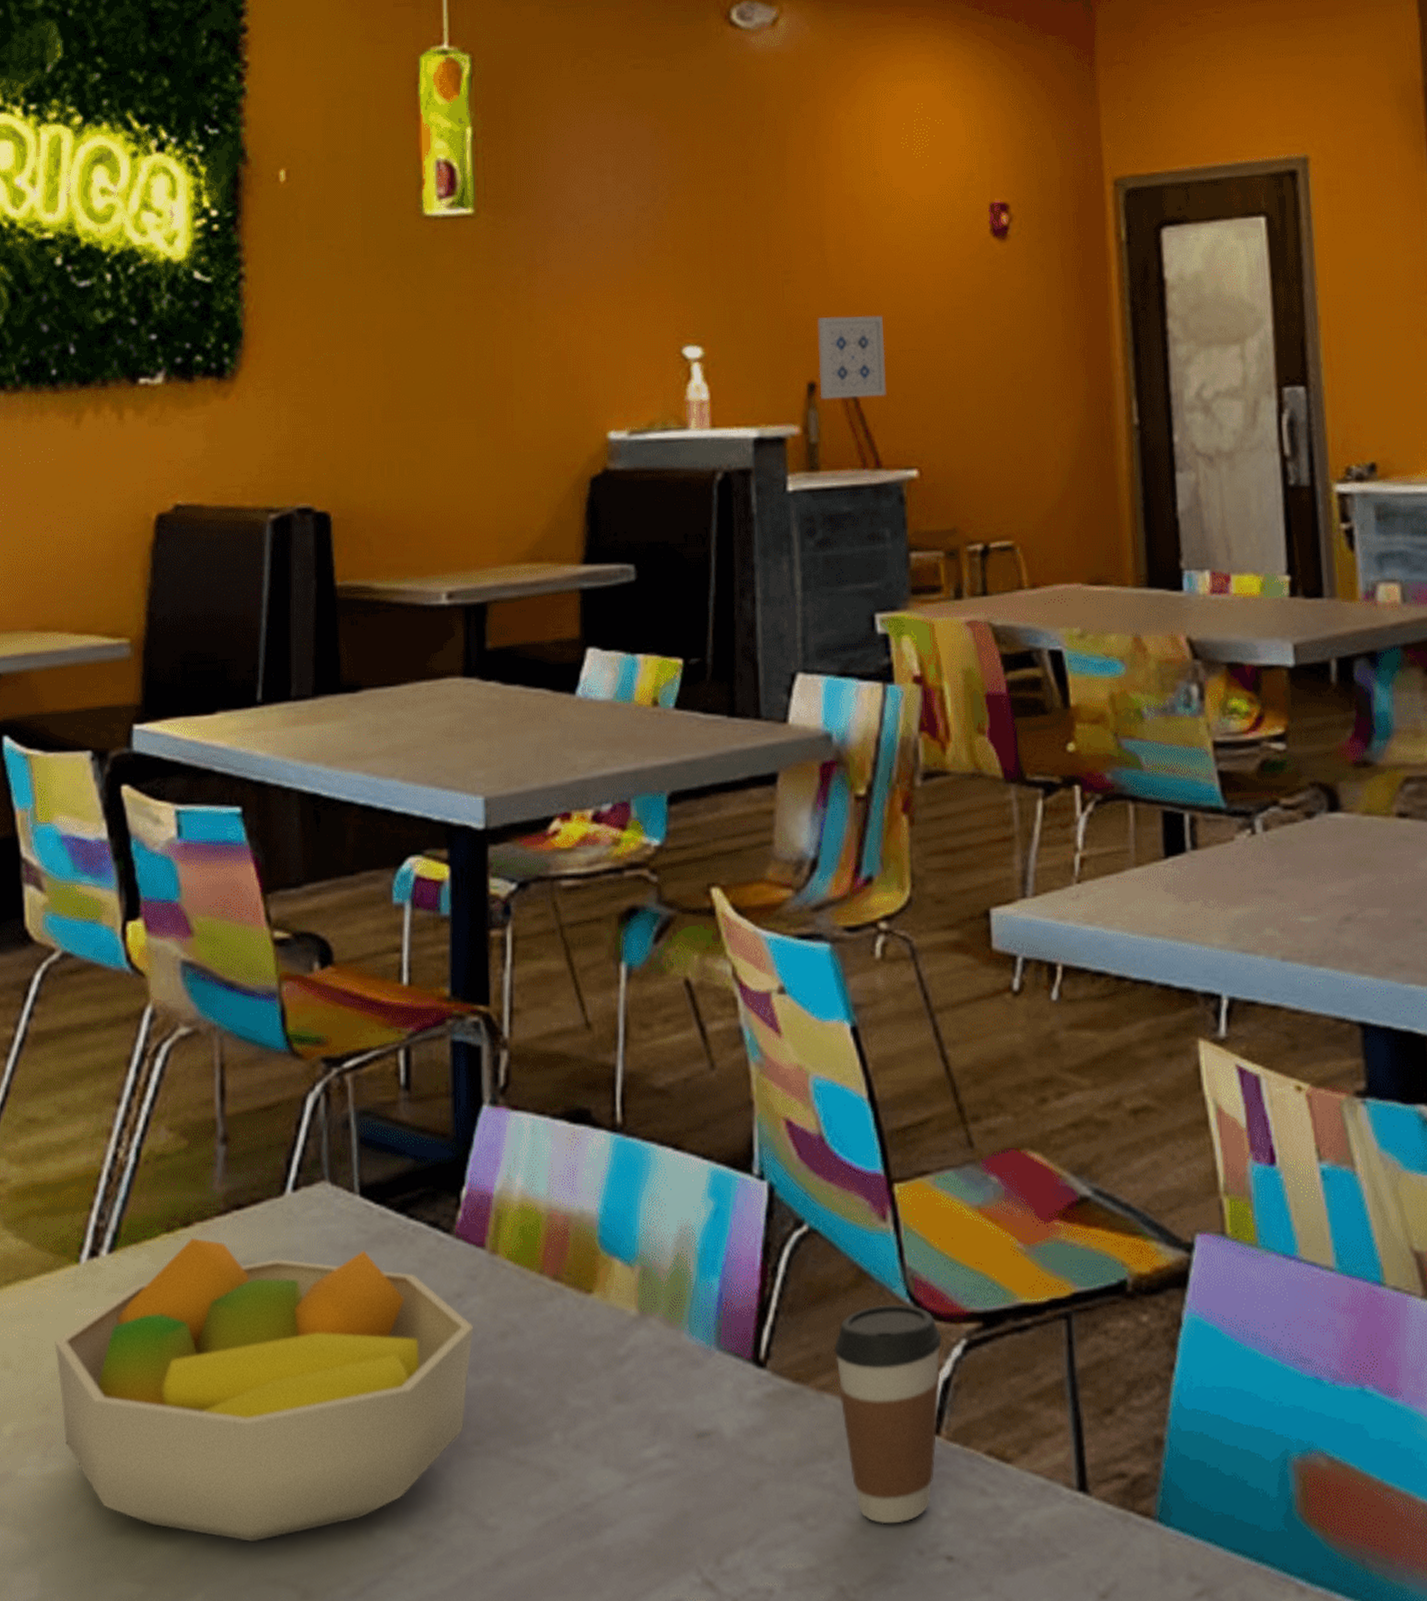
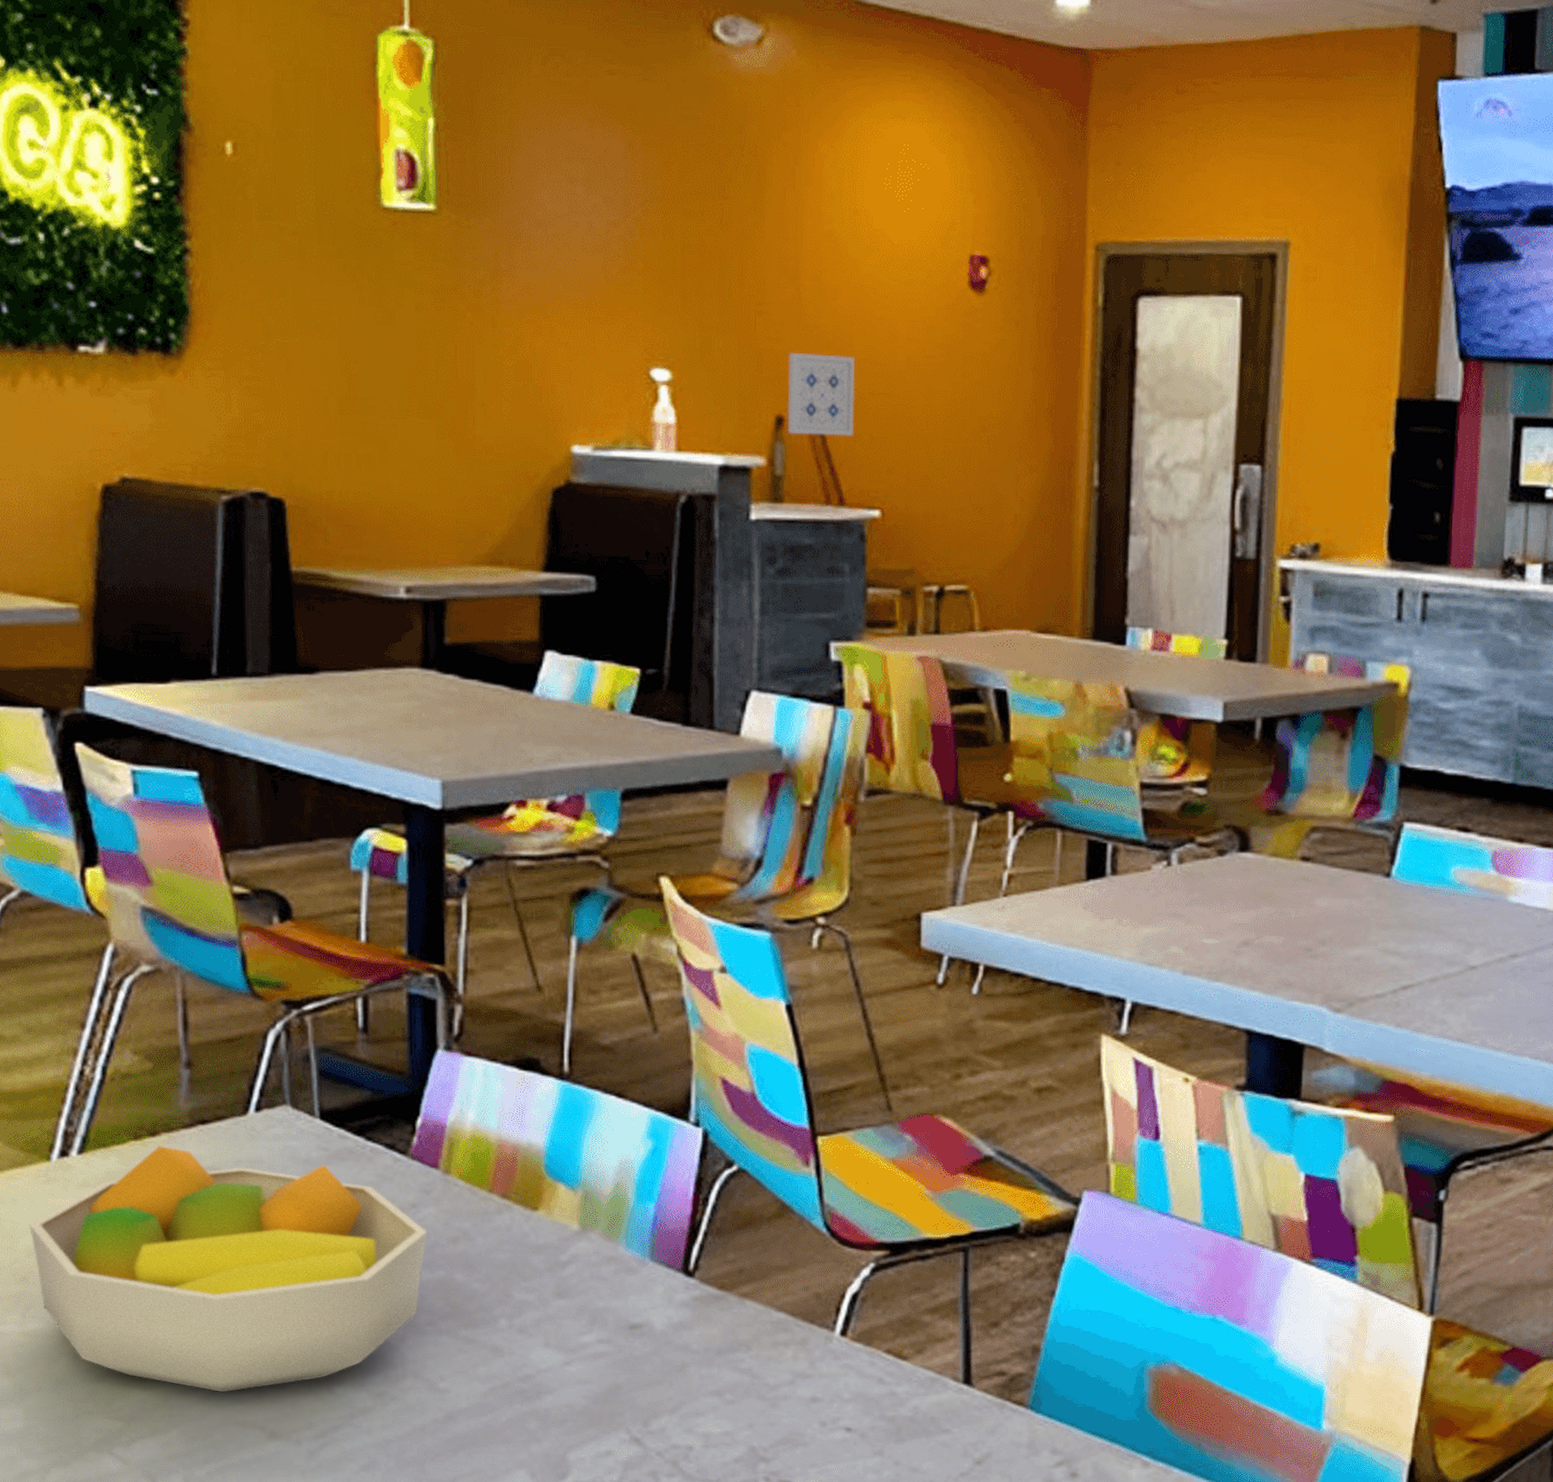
coffee cup: present [833,1303,943,1525] -> none [756,1232,854,1402]

